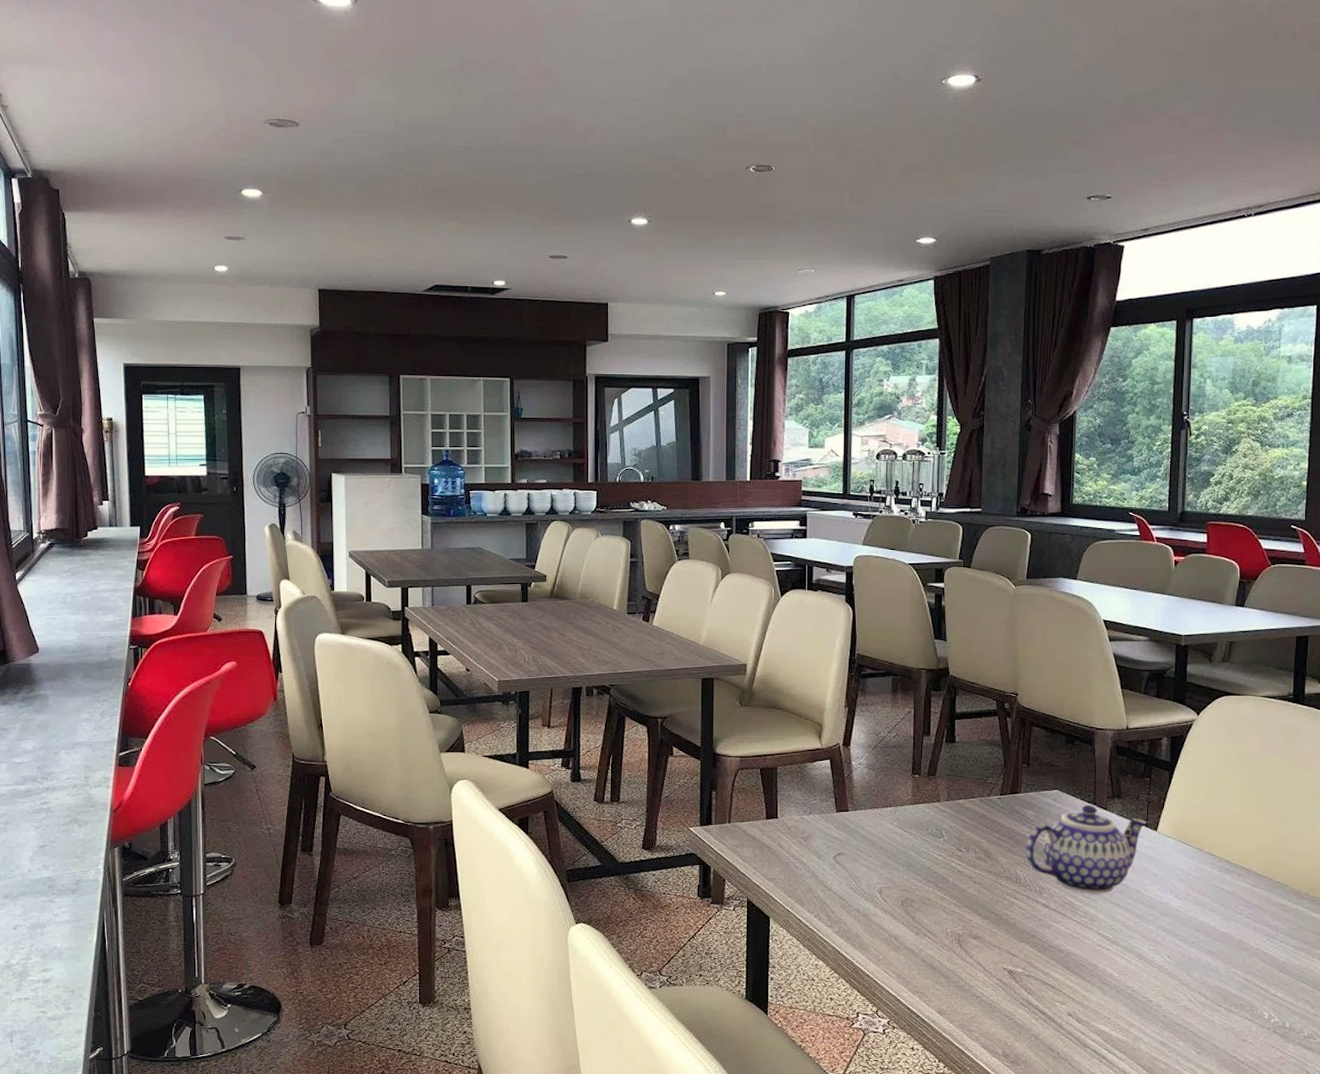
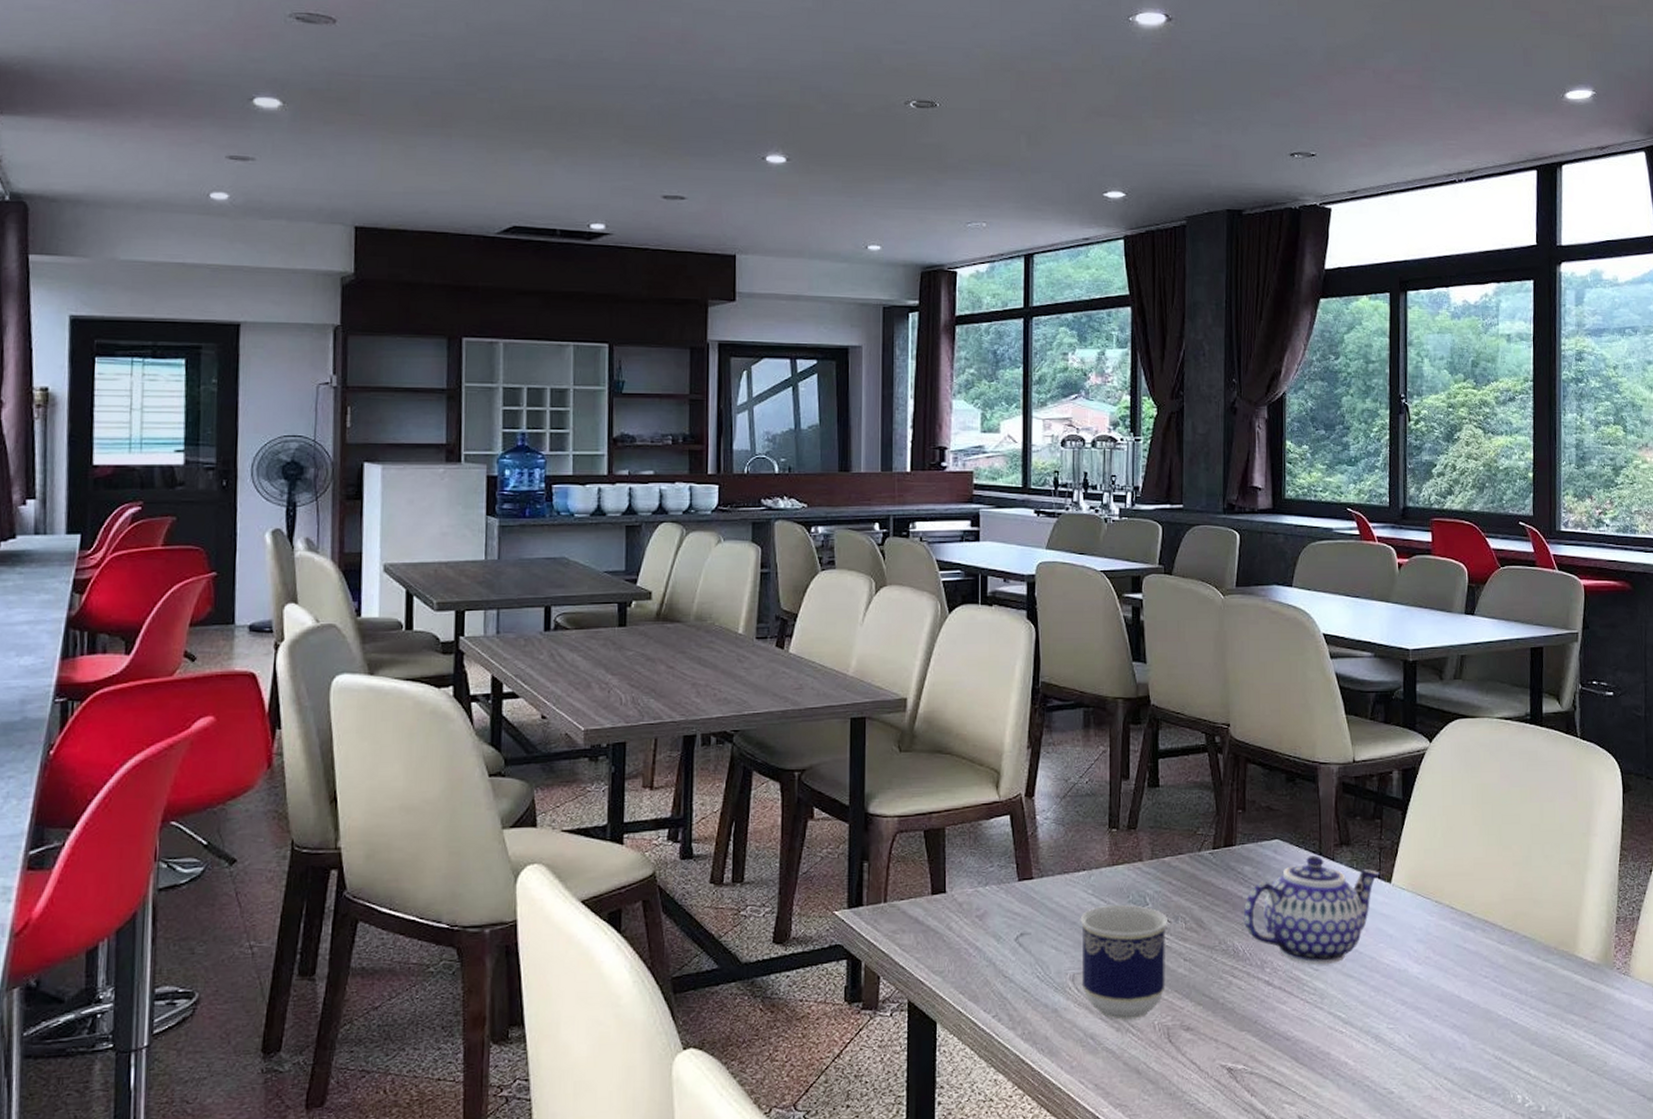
cup: none [887,835,960,927] -> present [1080,904,1167,1020]

